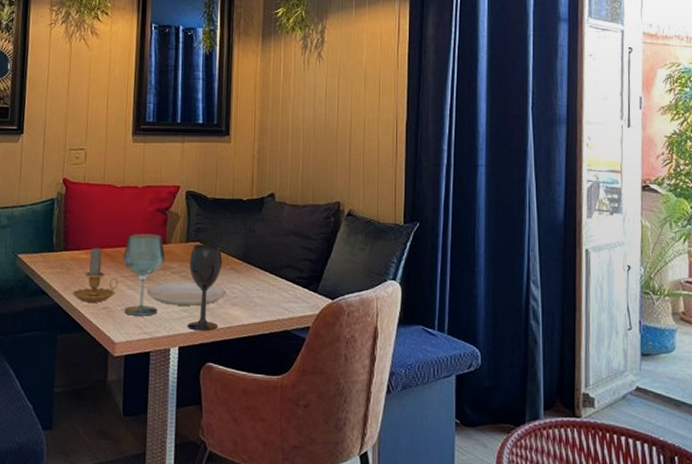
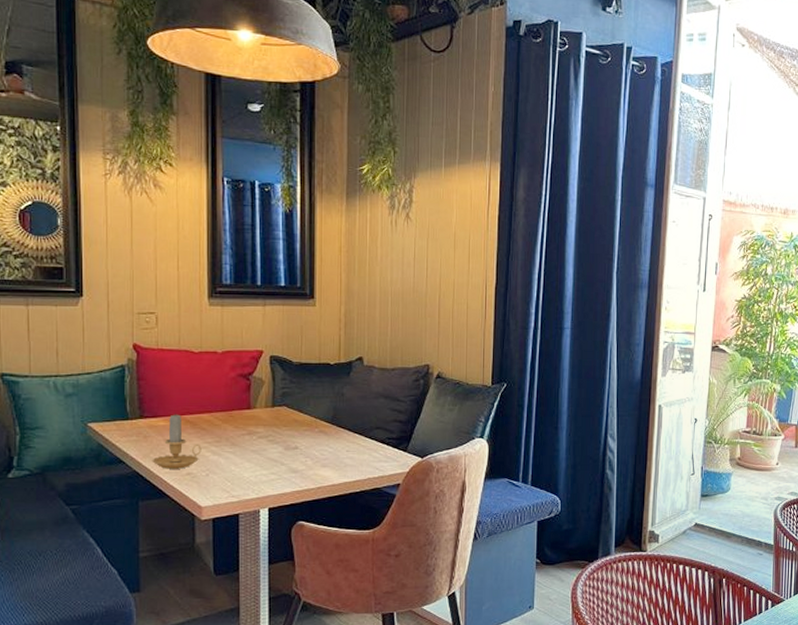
wine glass: present [122,233,165,316] -> none [204,399,251,480]
plate: present [146,282,226,306] -> none [232,446,315,469]
wine glass: present [187,244,222,331] -> none [276,408,311,492]

